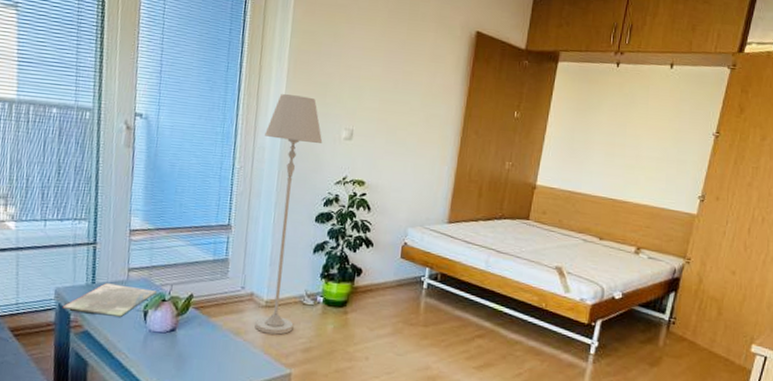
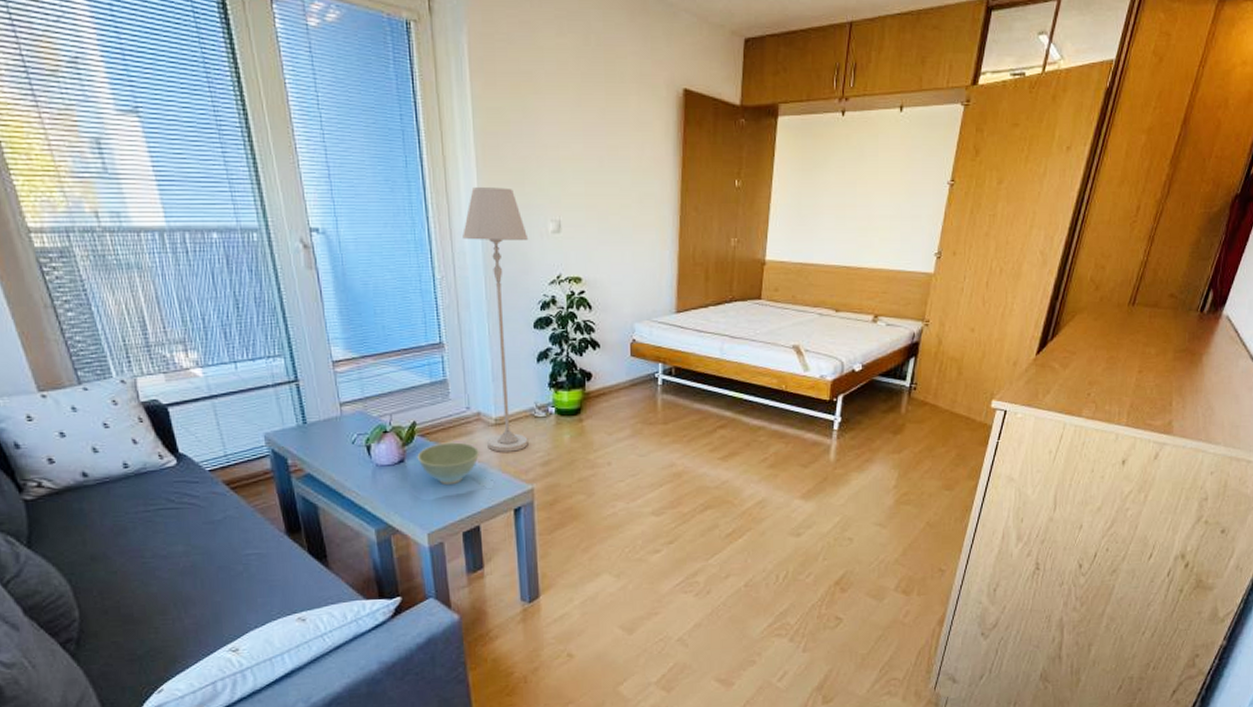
magazine: present [62,283,157,318] -> none [276,421,376,456]
bowl: none [188,317,246,360] -> present [417,442,479,486]

